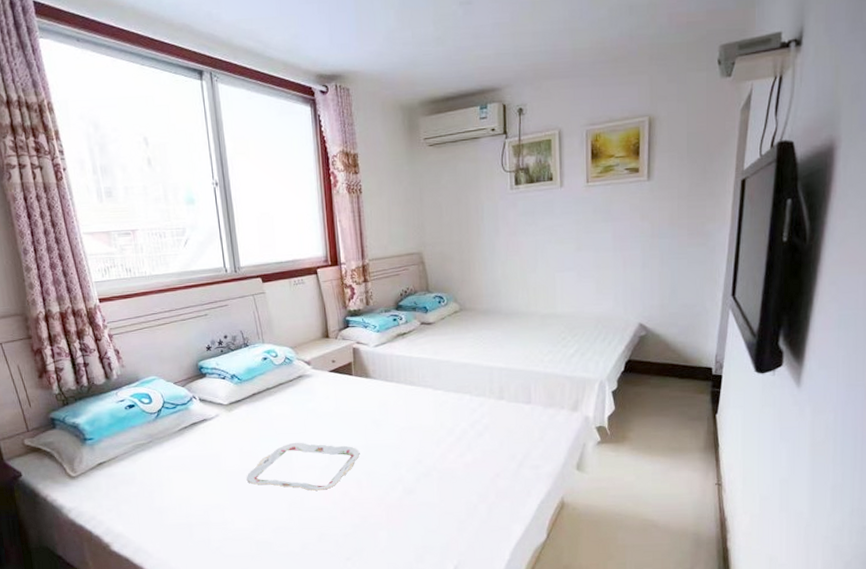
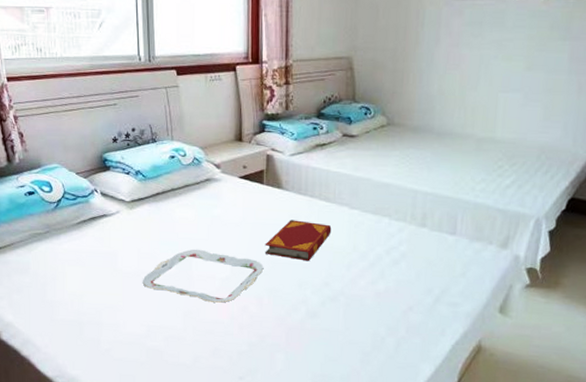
hardback book: none [359,405,419,443] -> present [264,220,332,262]

